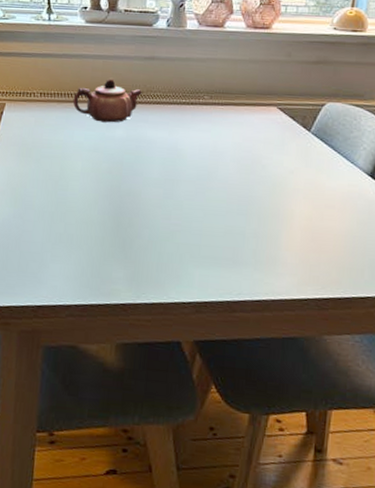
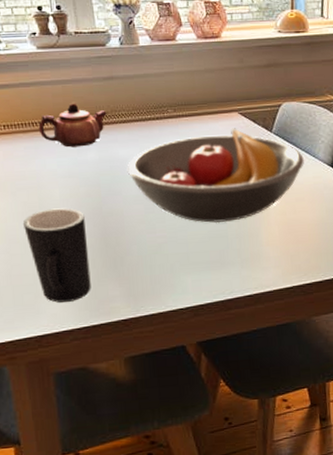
mug: none [41,180,102,277] -> present [22,208,91,303]
fruit bowl: none [152,122,341,219] -> present [127,128,304,223]

